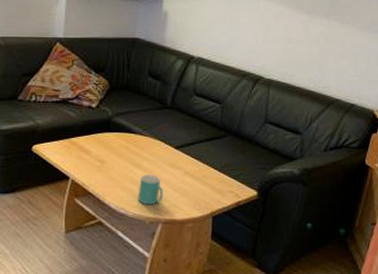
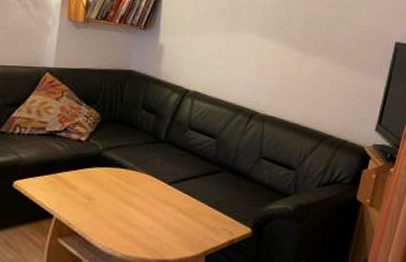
mug: present [138,174,164,205] -> none [127,211,155,245]

